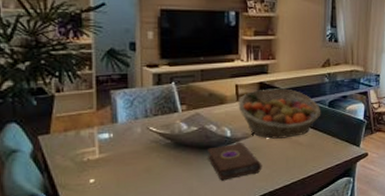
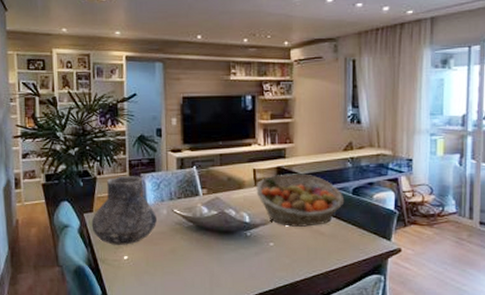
vase: none [48,93,131,169] -> present [91,176,158,245]
book: present [208,142,262,181] -> none [227,228,282,267]

